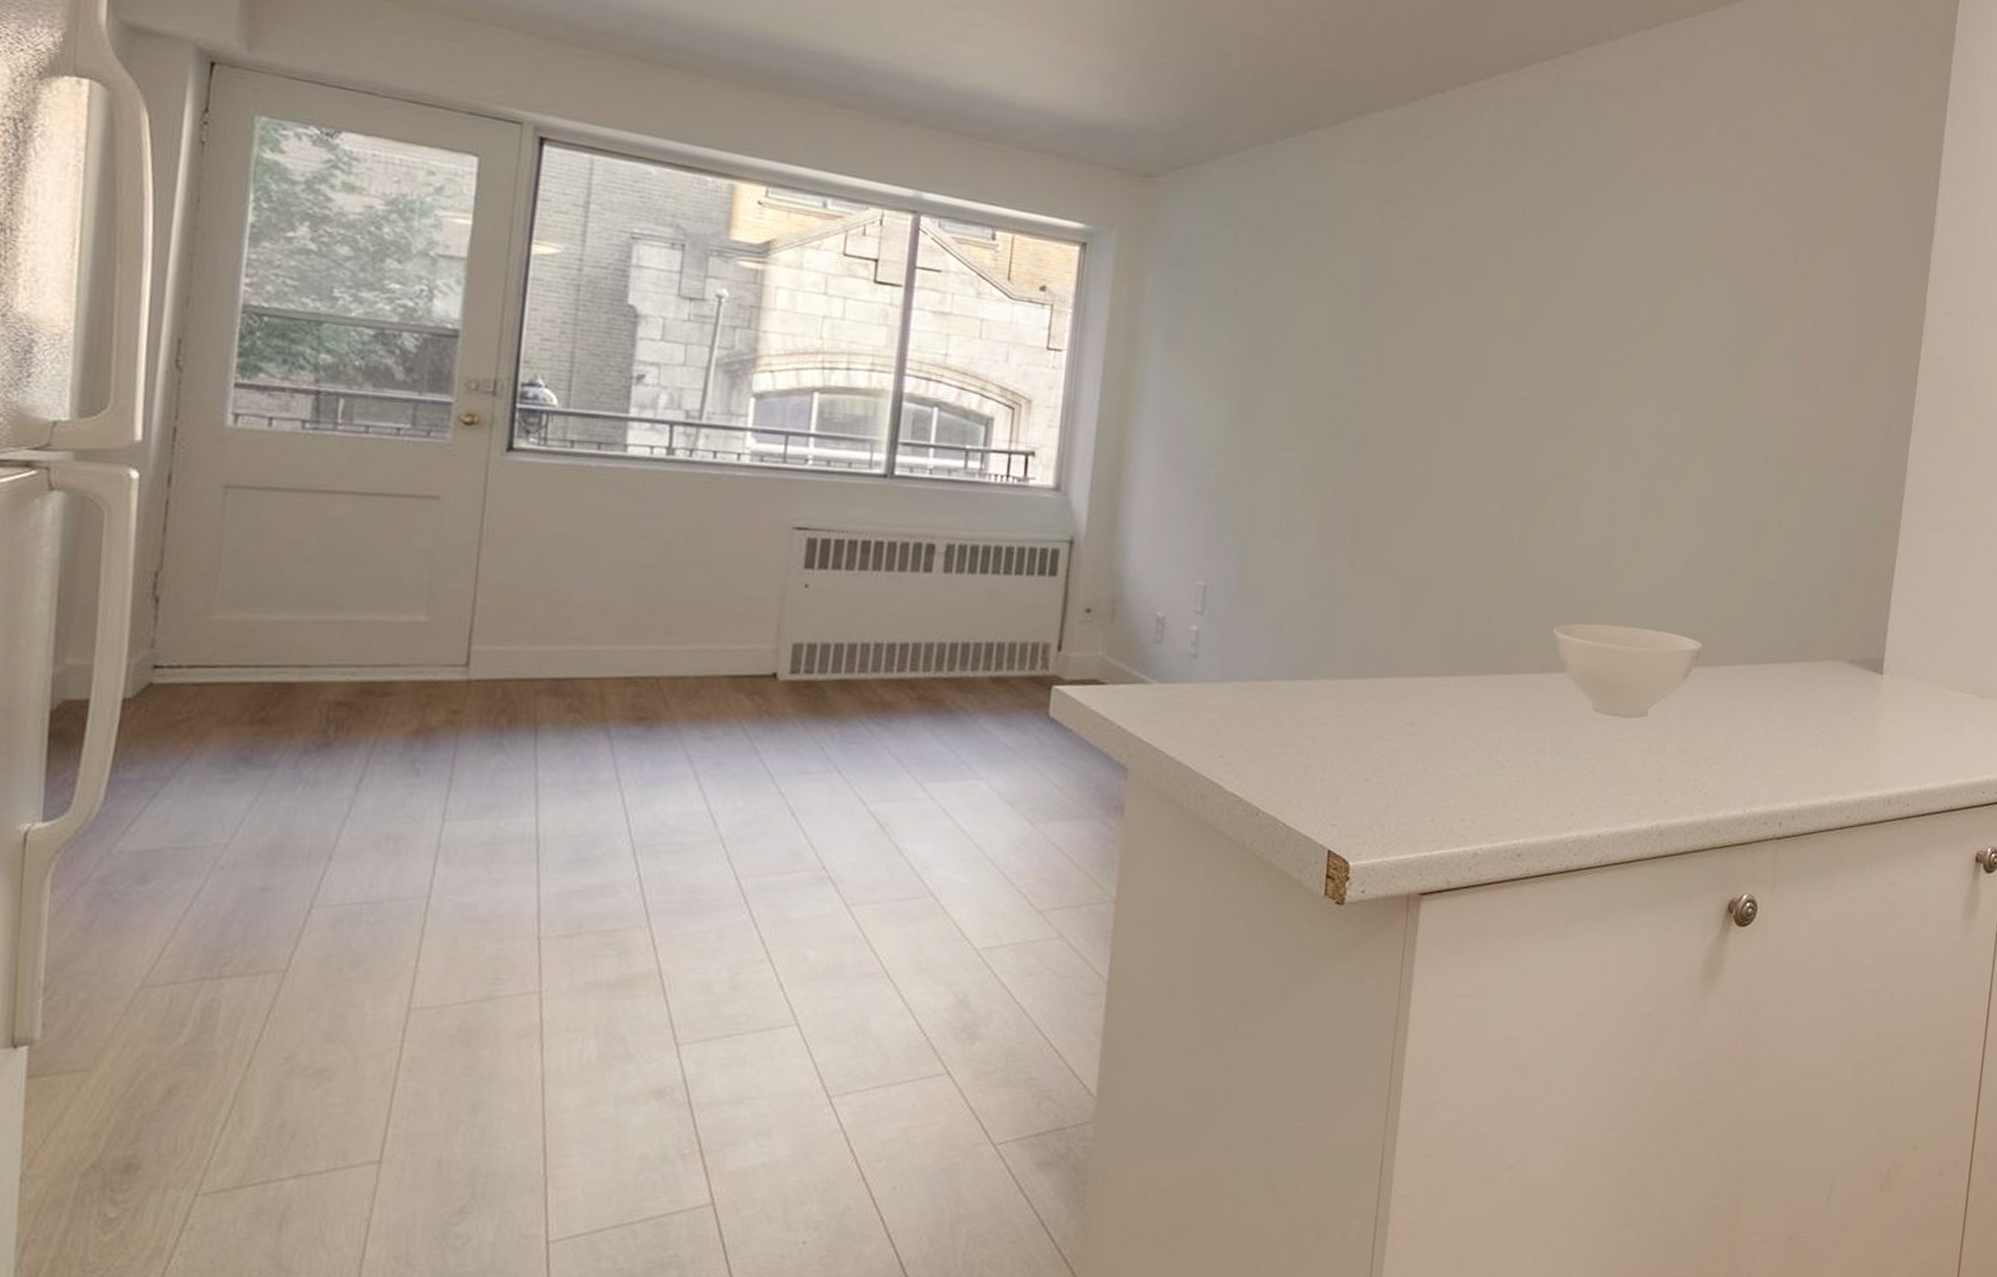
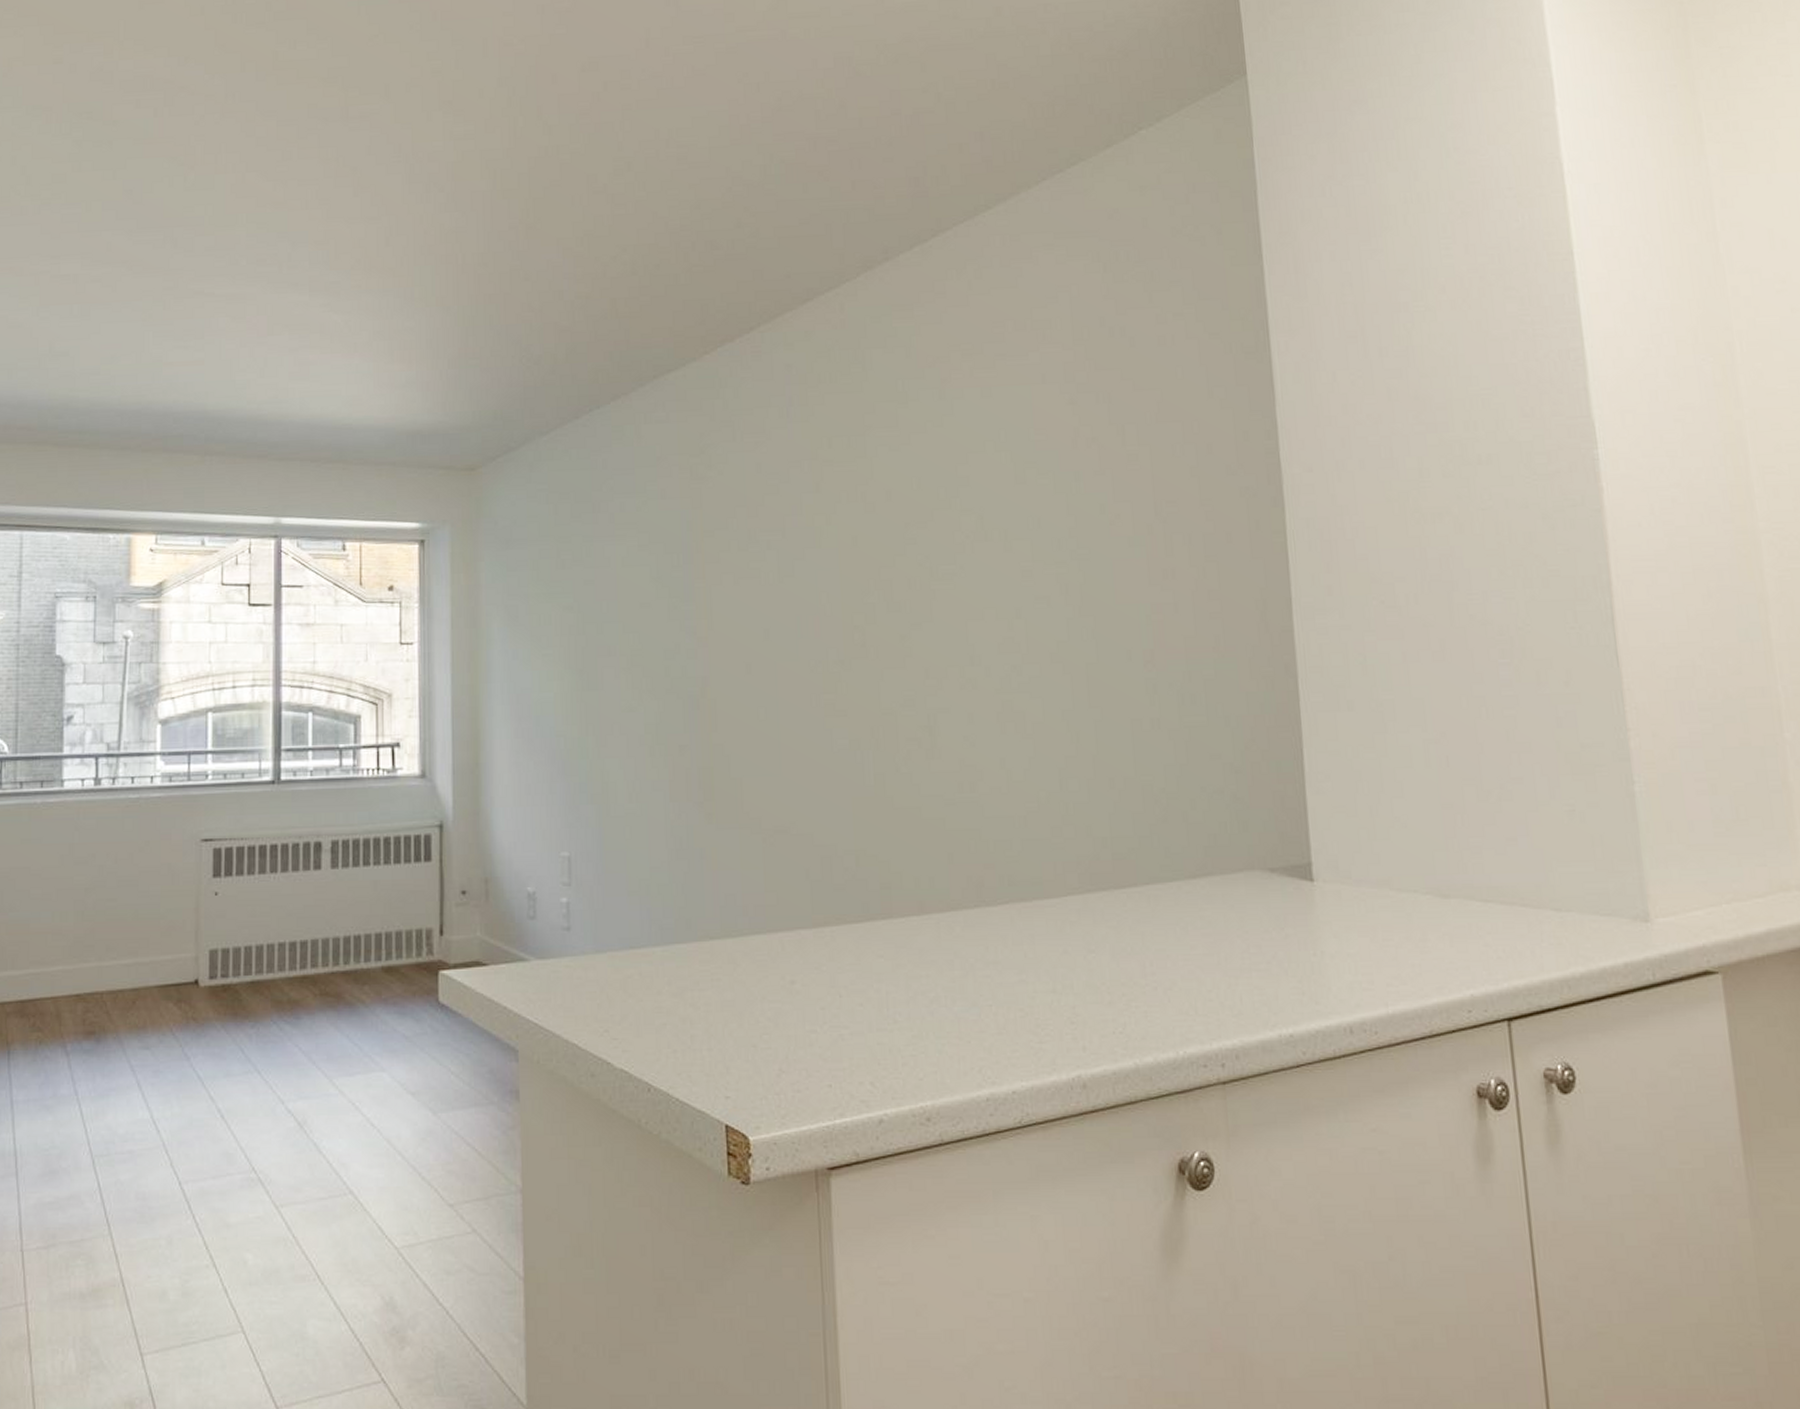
bowl: present [1553,623,1703,719] -> none [926,854,1095,957]

